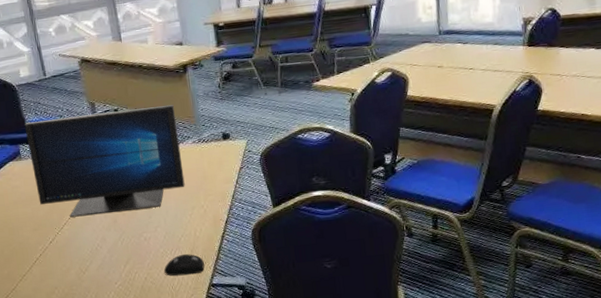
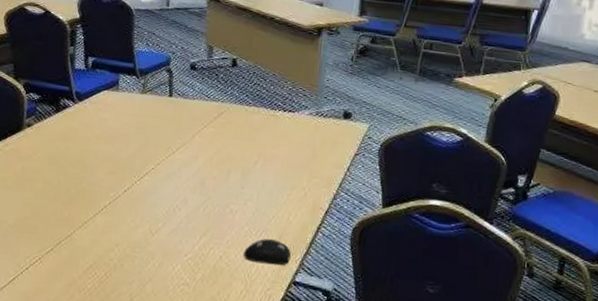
monitor: present [24,104,185,218] -> none [124,51,298,178]

